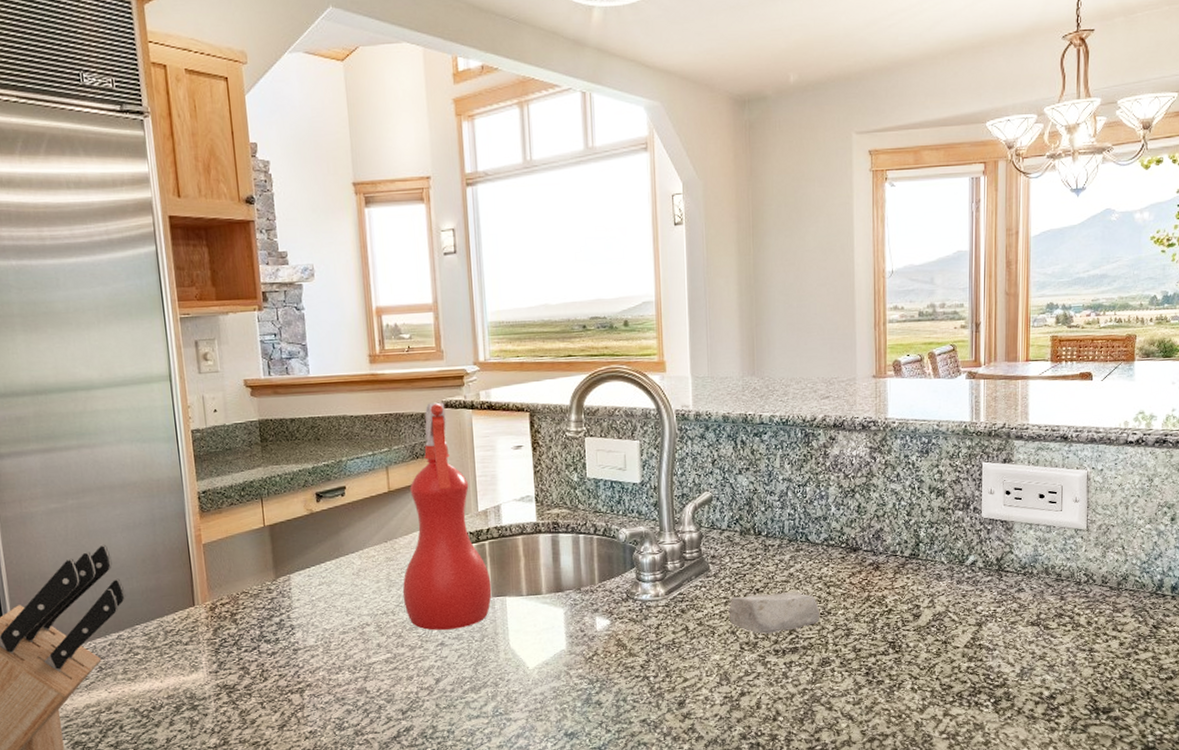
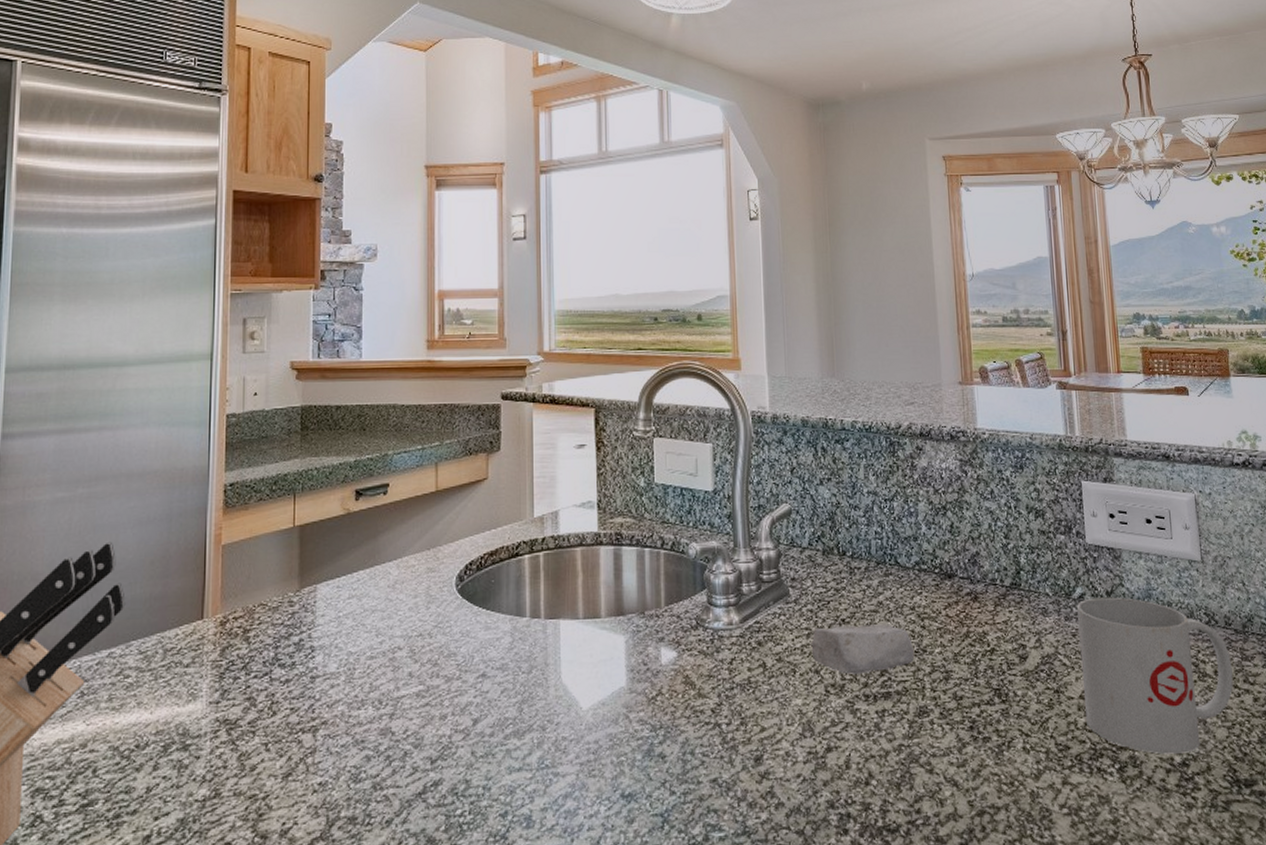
spray bottle: present [402,402,492,630] -> none [442,393,544,658]
mug: none [968,562,1104,690] -> present [1077,597,1233,755]

